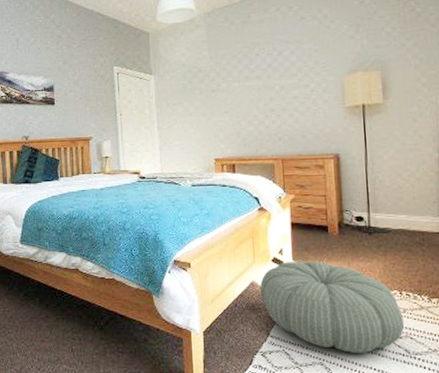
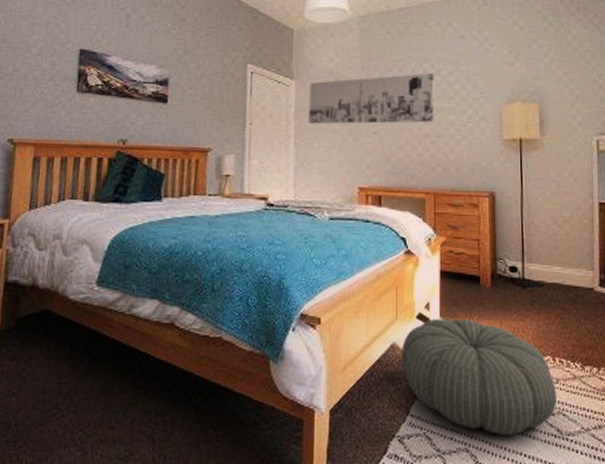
wall art: none [166,54,279,110] -> present [308,73,435,125]

